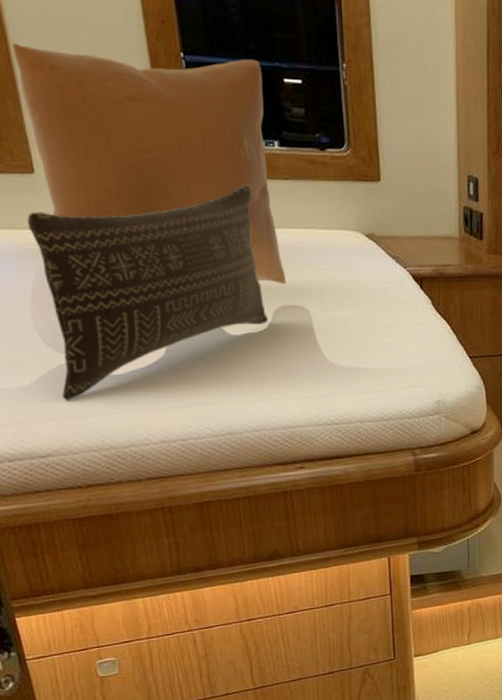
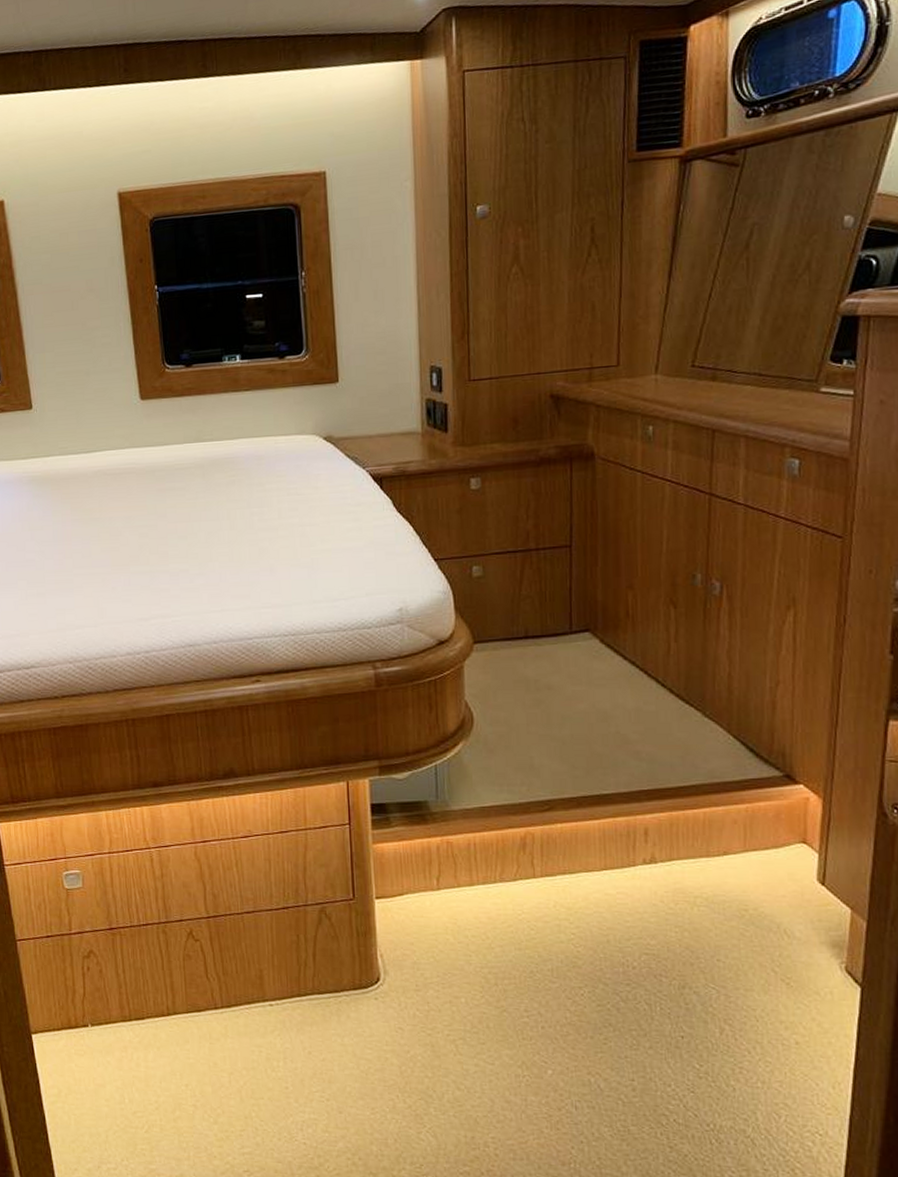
pillow: present [13,43,287,285] -> none [21,281,246,494]
pillow: present [27,185,269,401] -> none [25,400,229,615]

